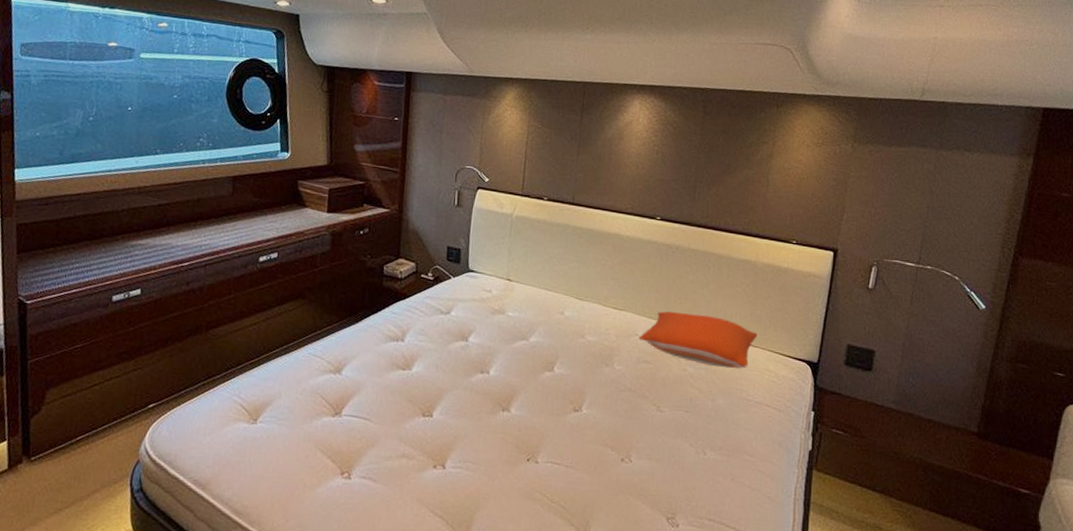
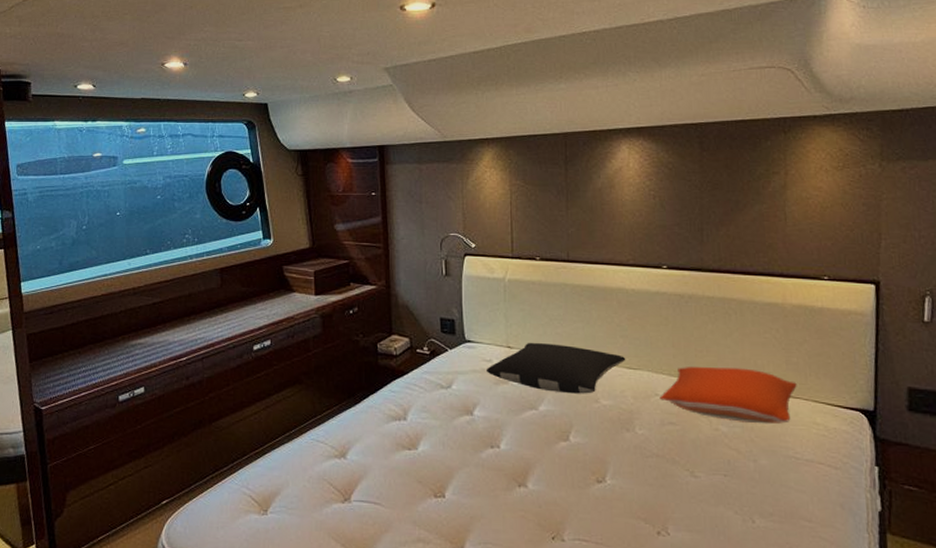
pillow: none [484,276,614,330] -> present [485,342,626,394]

